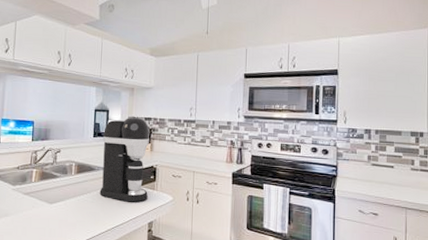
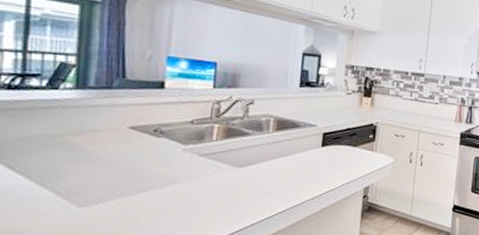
coffee maker: present [99,117,150,202] -> none [305,65,371,165]

